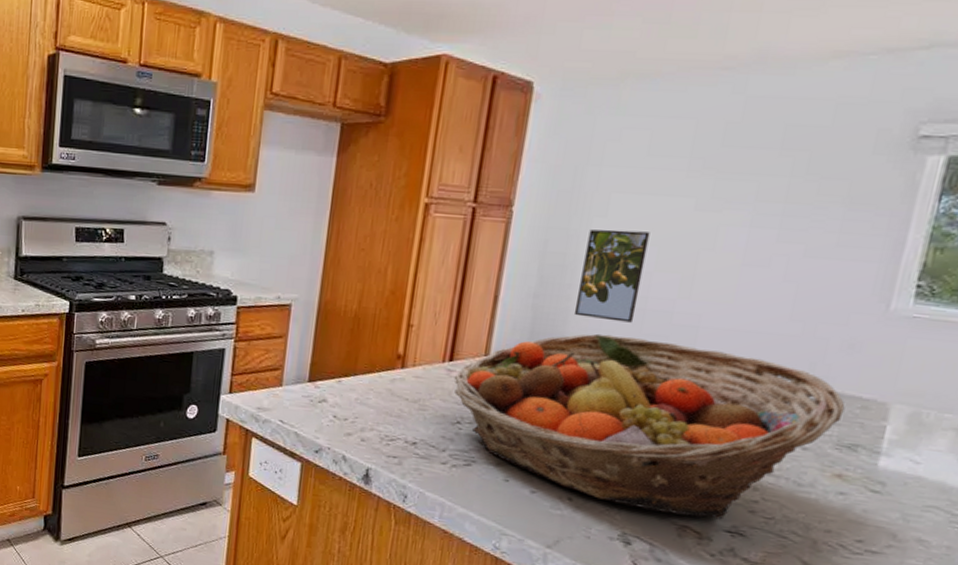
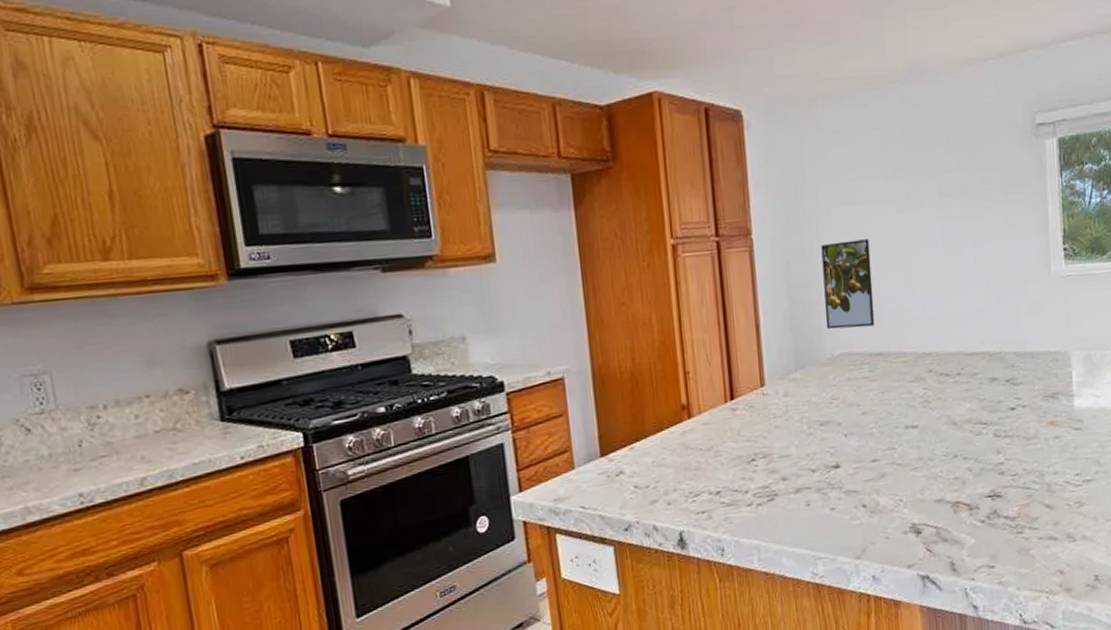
fruit basket: present [454,333,846,520] -> none [739,335,1042,499]

